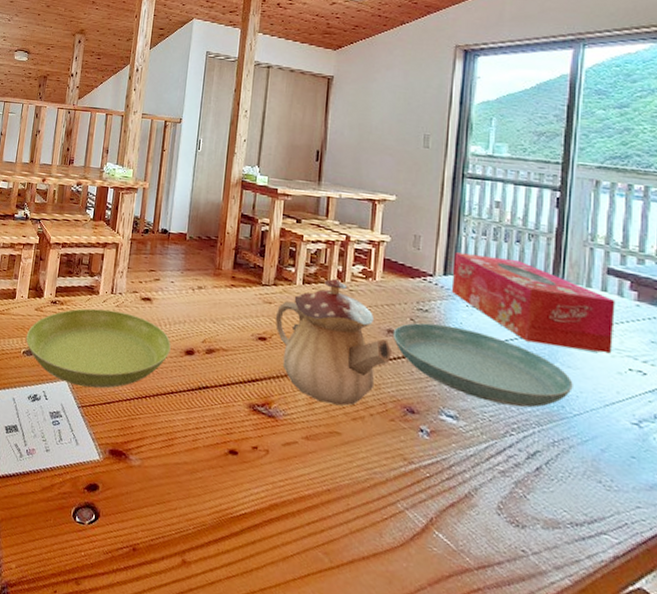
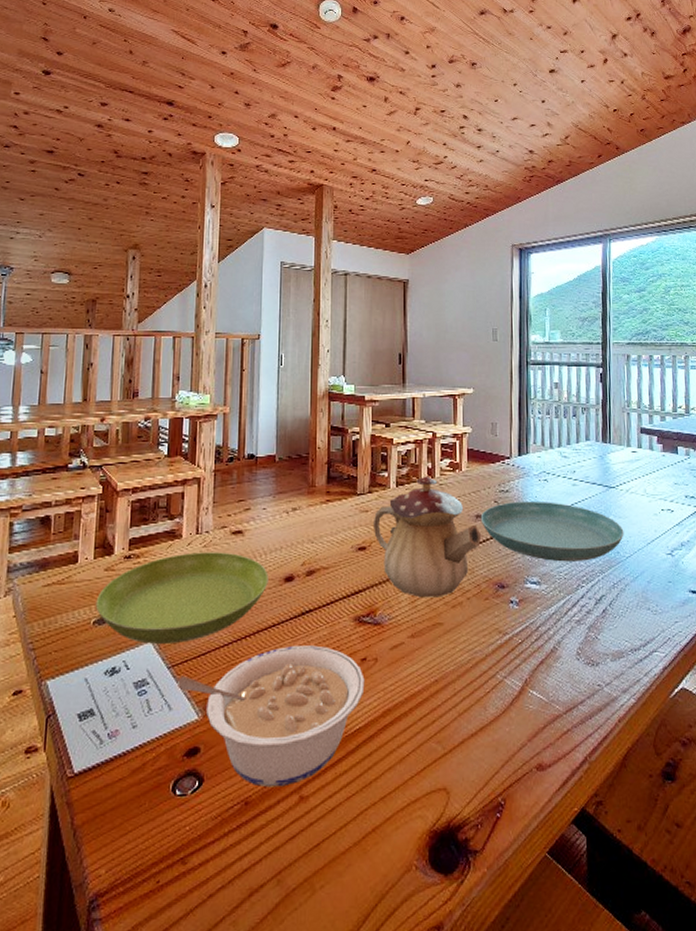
legume: none [85,414,254,547] -> present [177,645,365,788]
tissue box: present [451,252,616,354] -> none [525,433,649,502]

